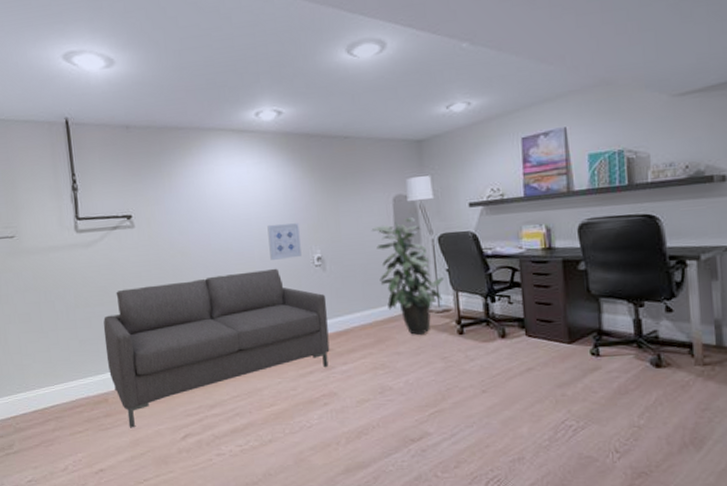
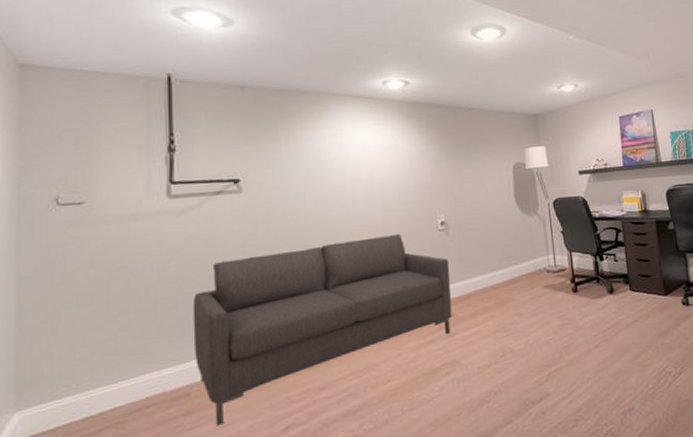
wall art: present [267,223,302,260] -> none [391,188,425,225]
indoor plant: present [371,217,445,335] -> none [493,183,560,295]

